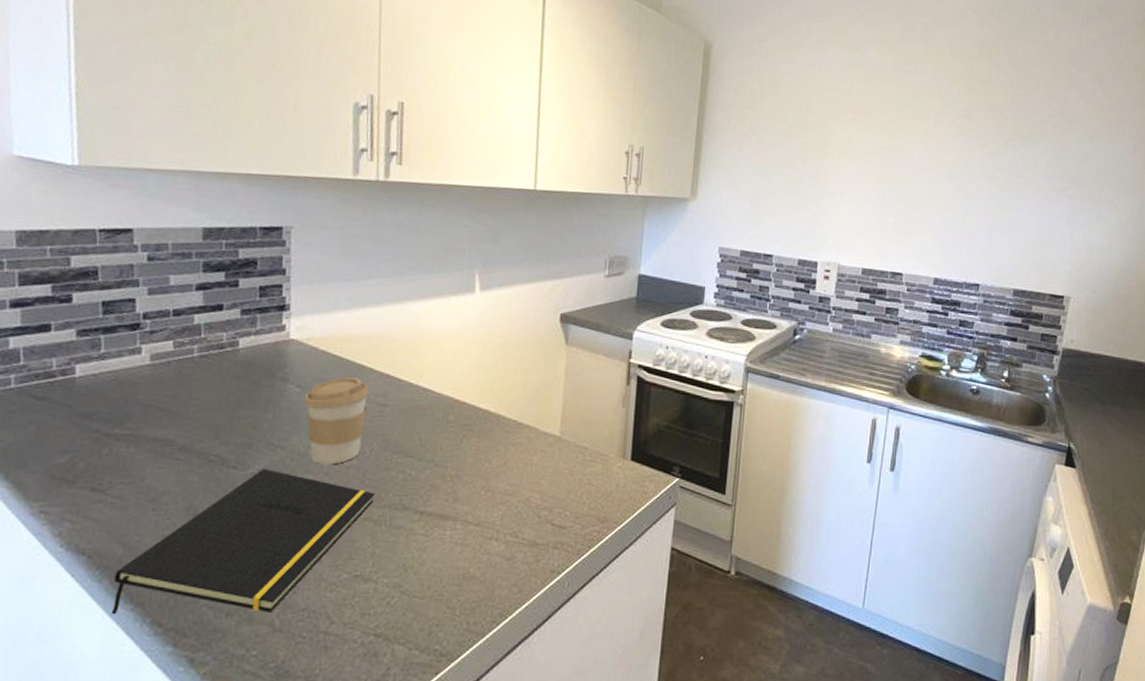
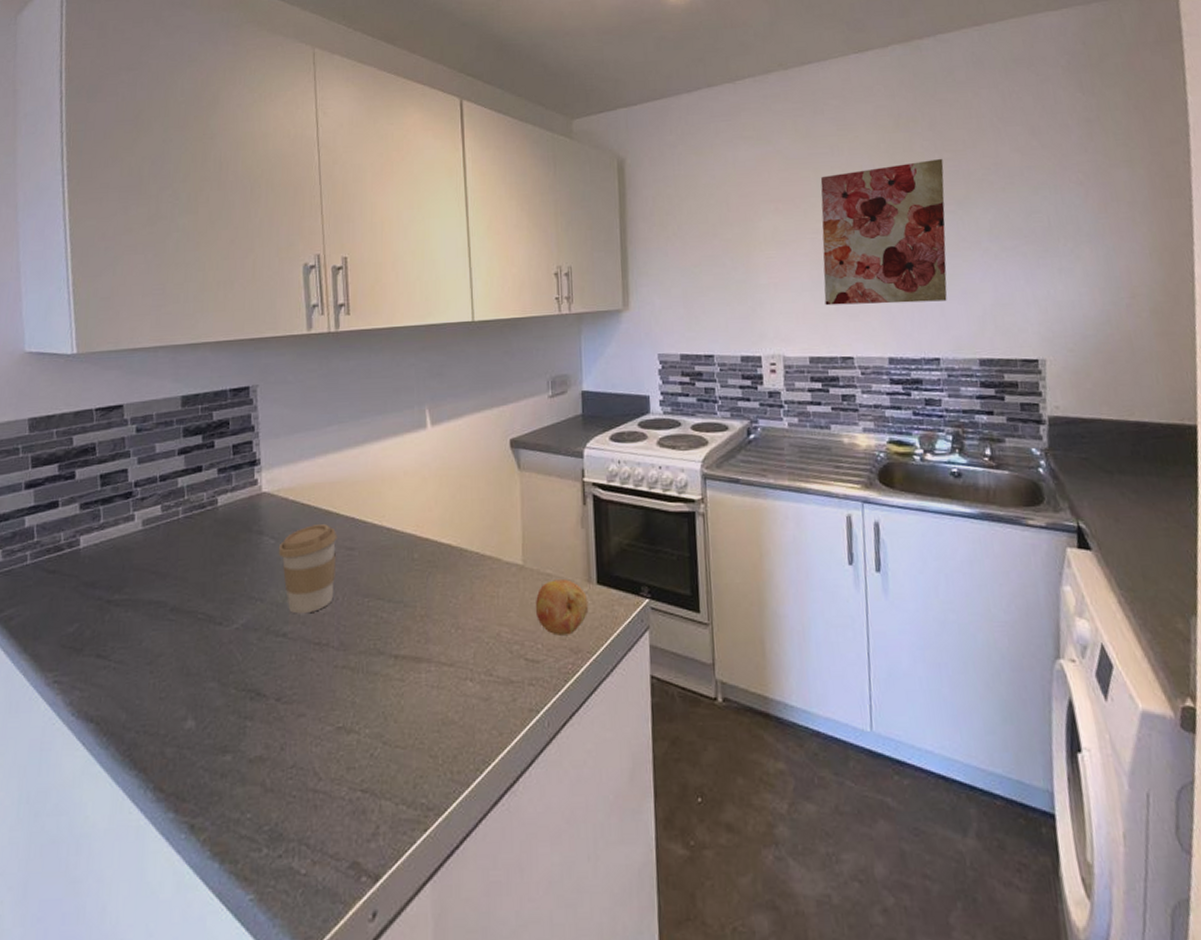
notepad: present [111,468,375,615] -> none [118,622,350,783]
fruit: none [567,453,621,505] -> present [535,579,589,636]
wall art: none [885,93,1016,231] -> present [820,158,947,306]

